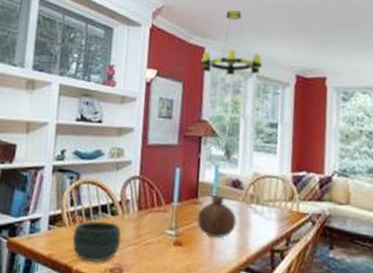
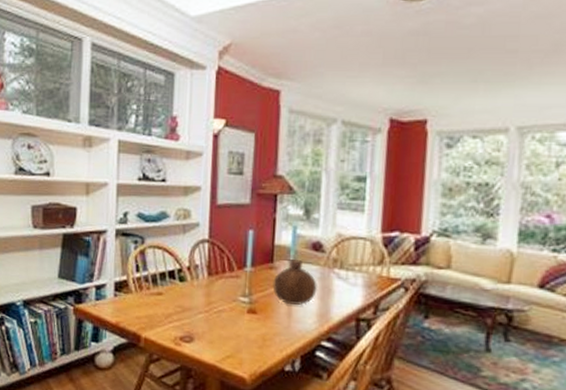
bowl: present [72,220,121,262] -> none [140,287,191,330]
chandelier: present [200,10,262,76] -> none [275,44,349,122]

